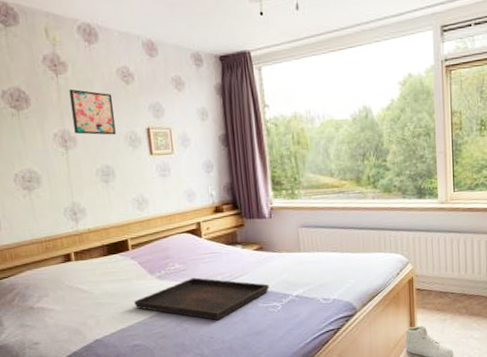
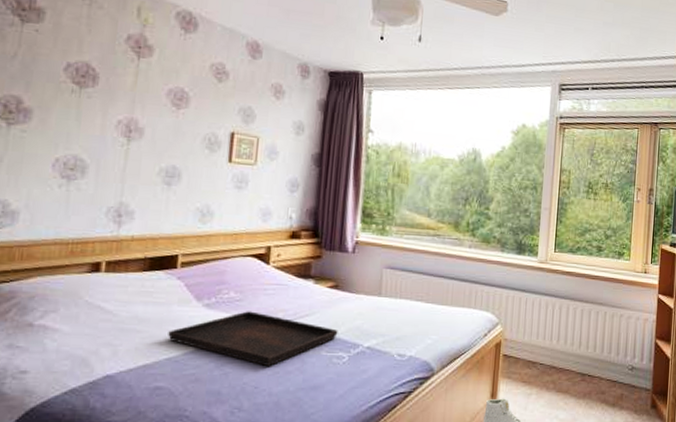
wall art: present [69,88,116,135] -> none [144,75,199,134]

